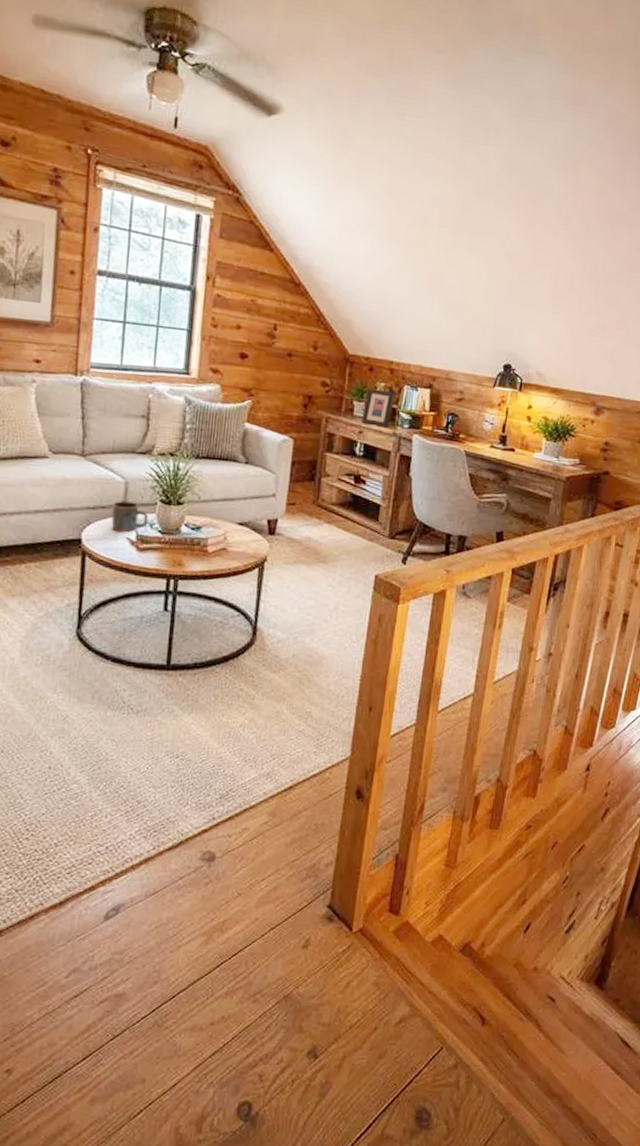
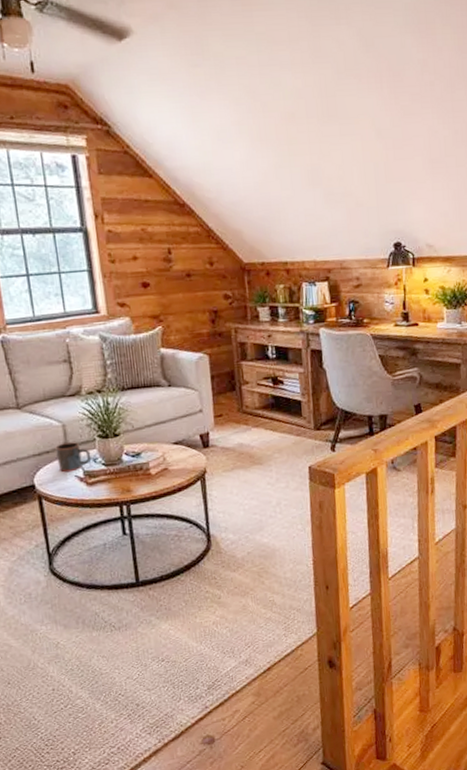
picture frame: present [362,388,396,428] -> none [268,291,296,328]

